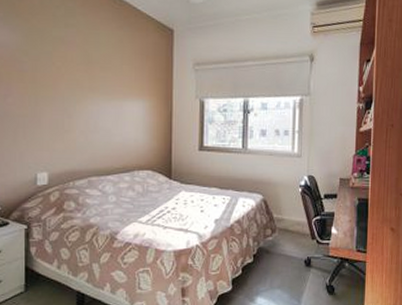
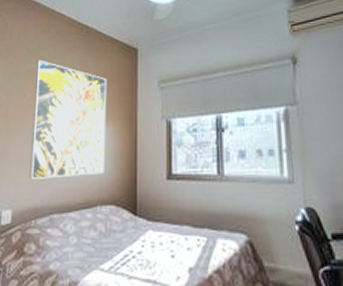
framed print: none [64,27,143,145] -> present [29,59,107,179]

